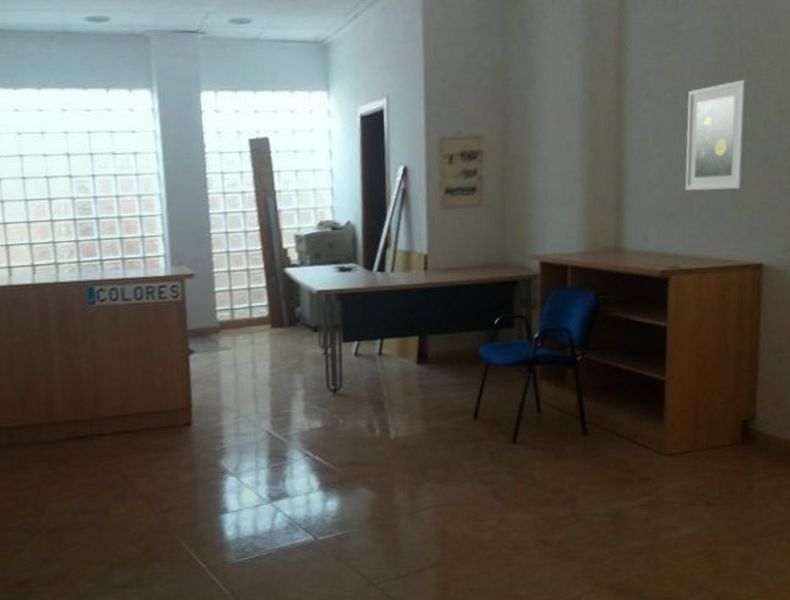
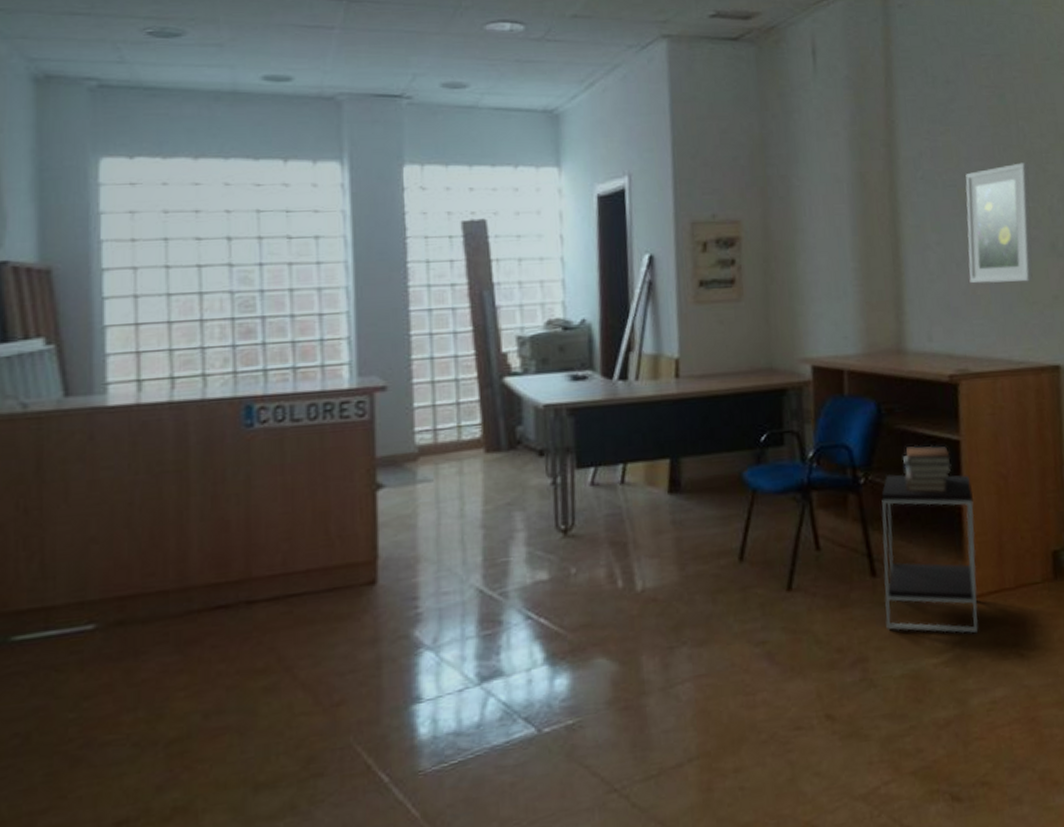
side table: none [593,353,676,483] -> present [881,474,978,634]
book stack: none [616,330,659,369] -> present [903,445,952,492]

